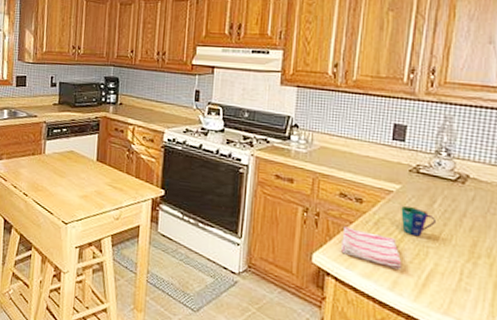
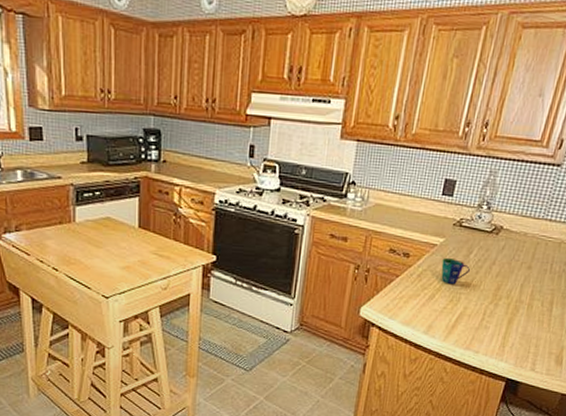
dish towel: present [341,226,402,269] -> none [386,280,438,315]

